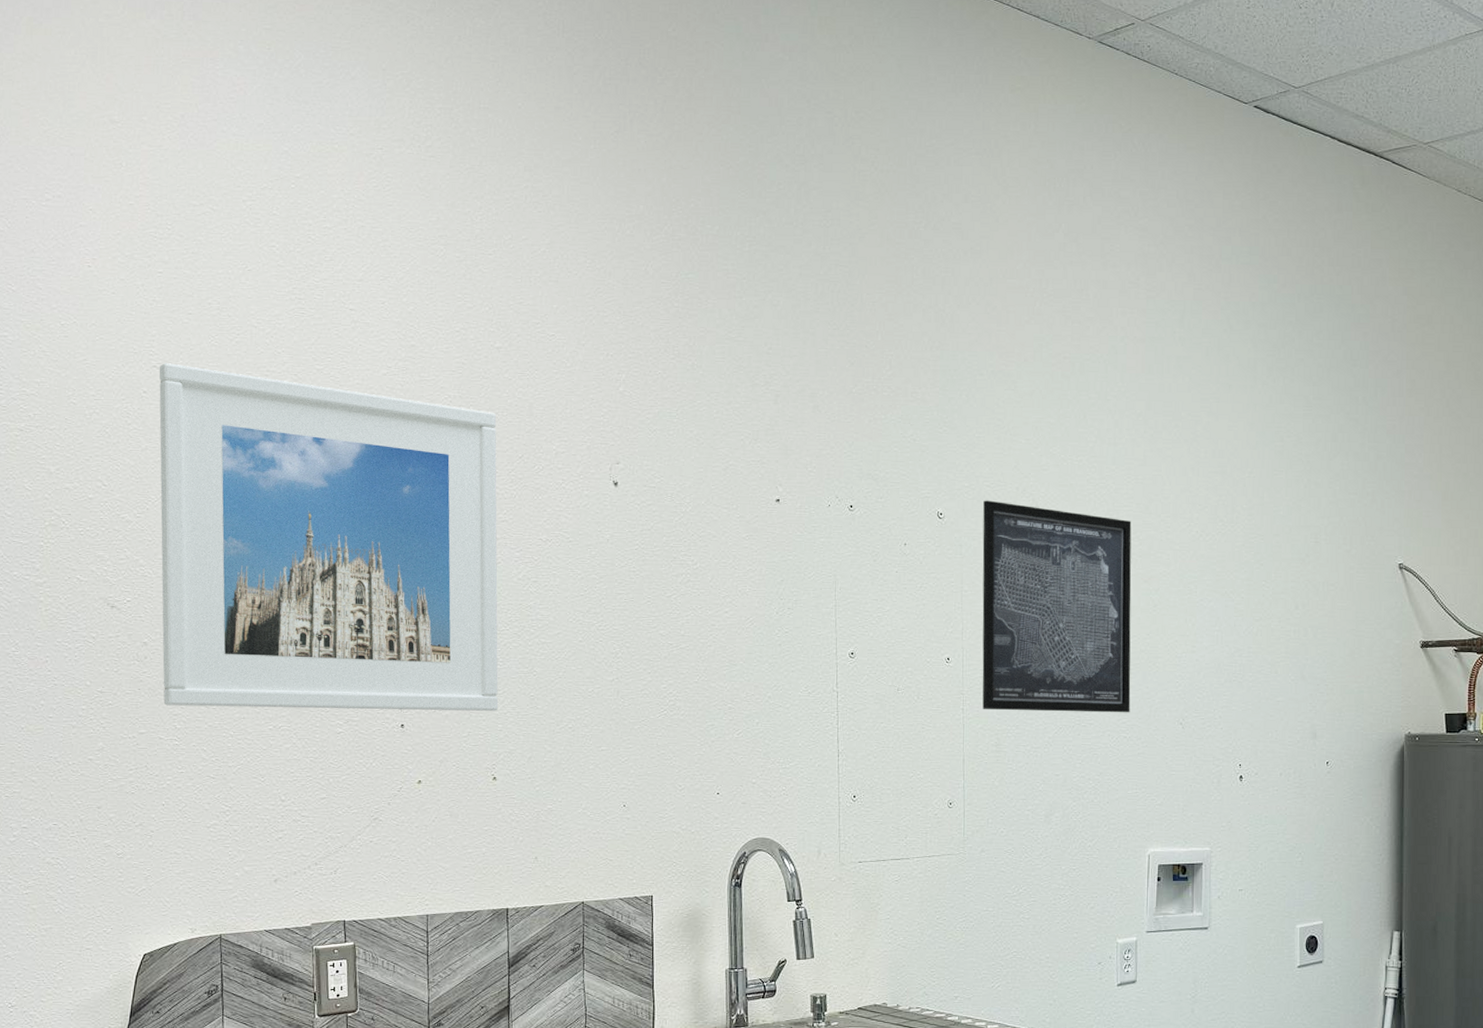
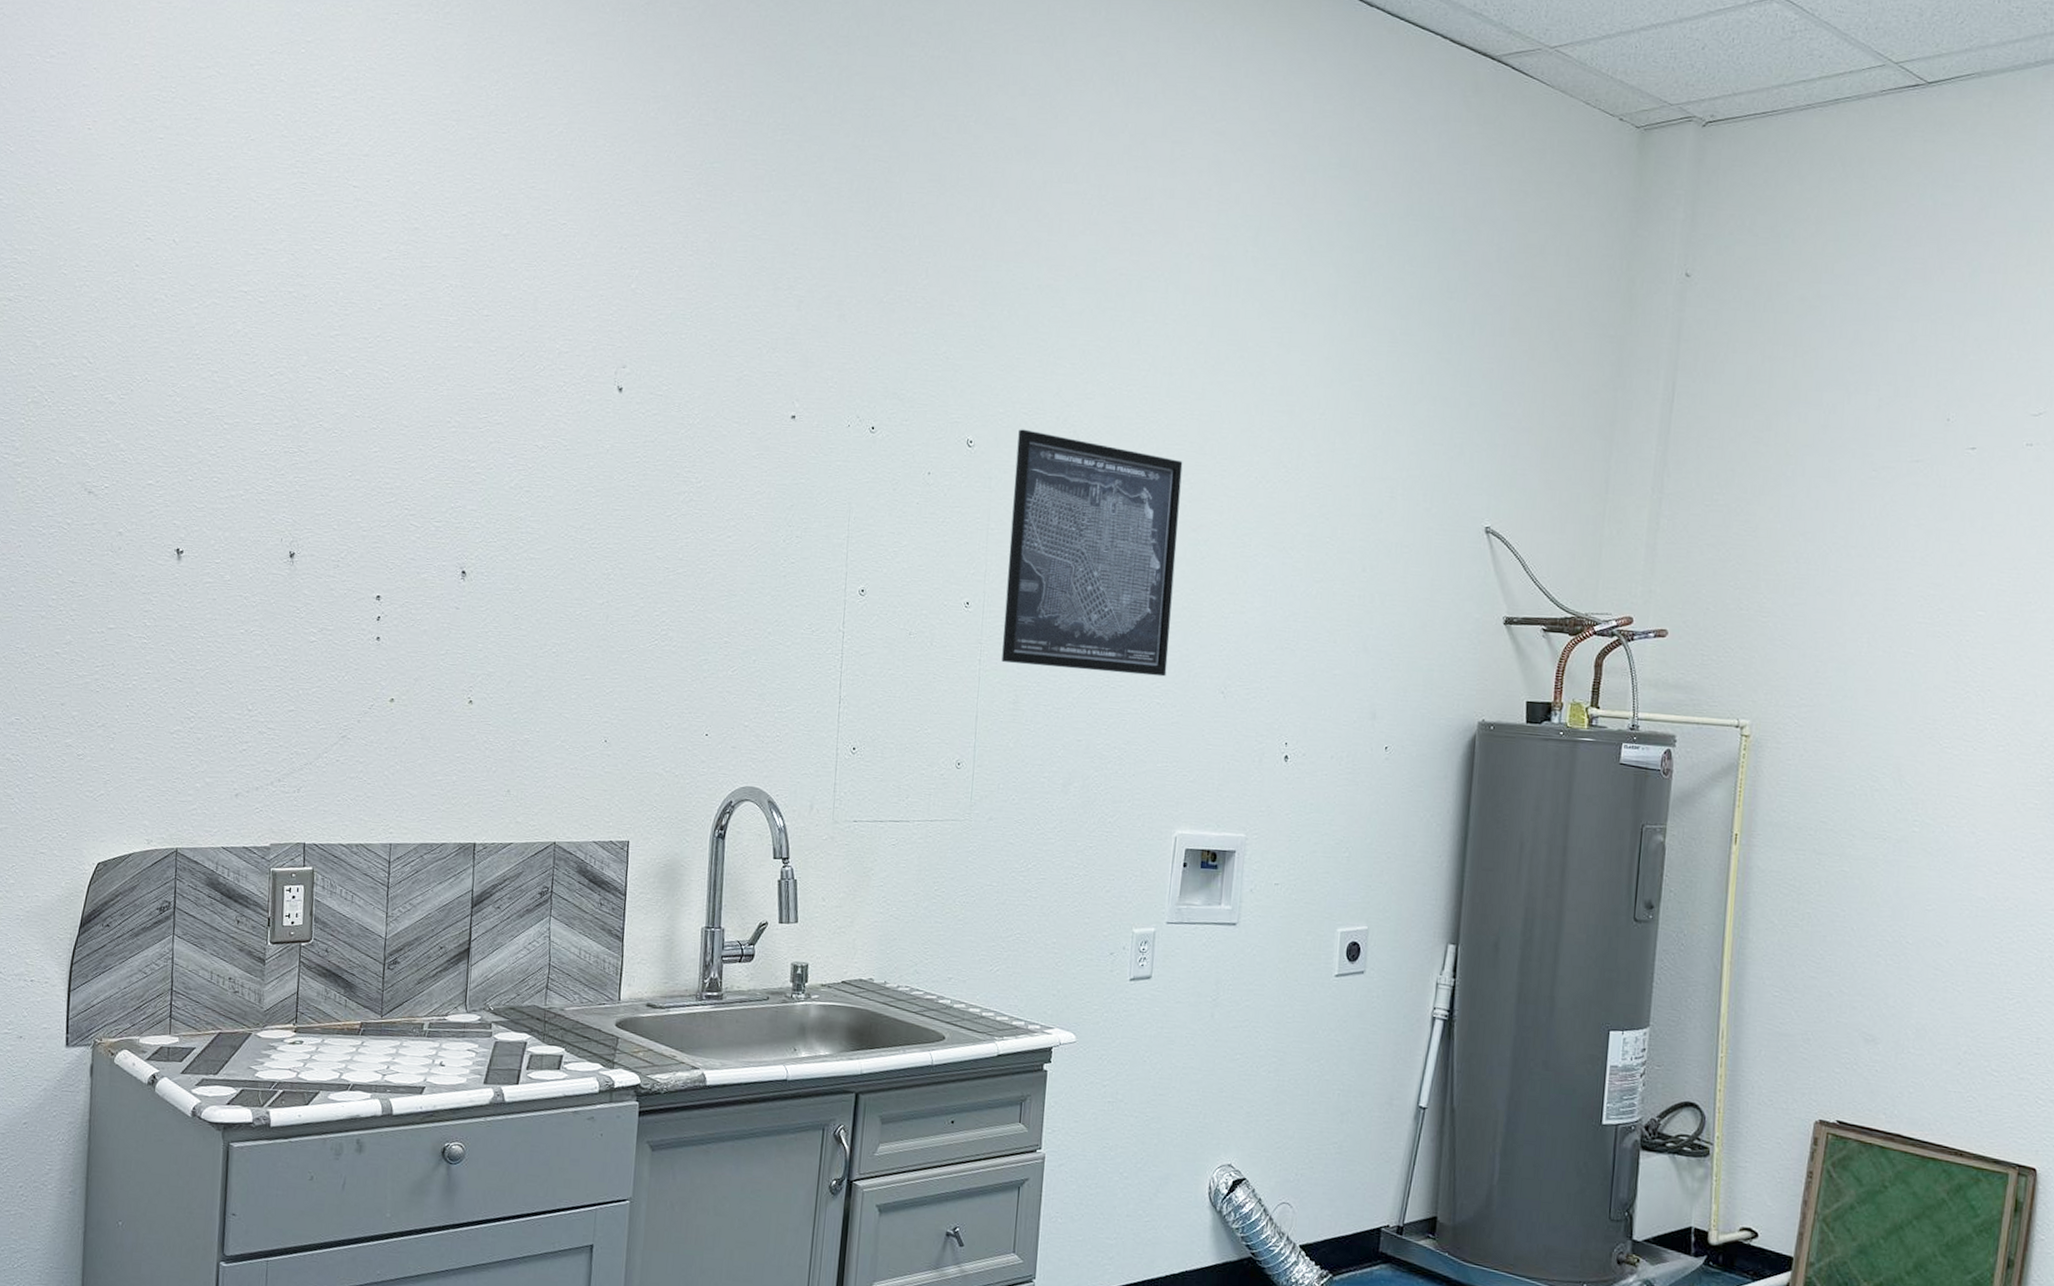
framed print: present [159,363,499,711] -> none [134,235,499,629]

